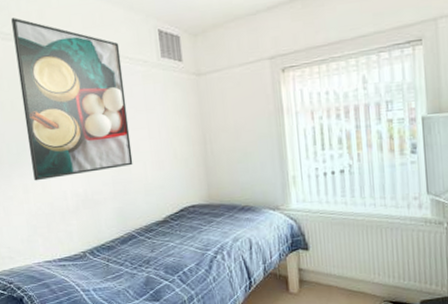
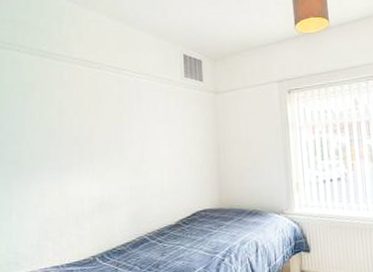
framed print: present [11,17,133,181] -> none [51,39,151,186]

